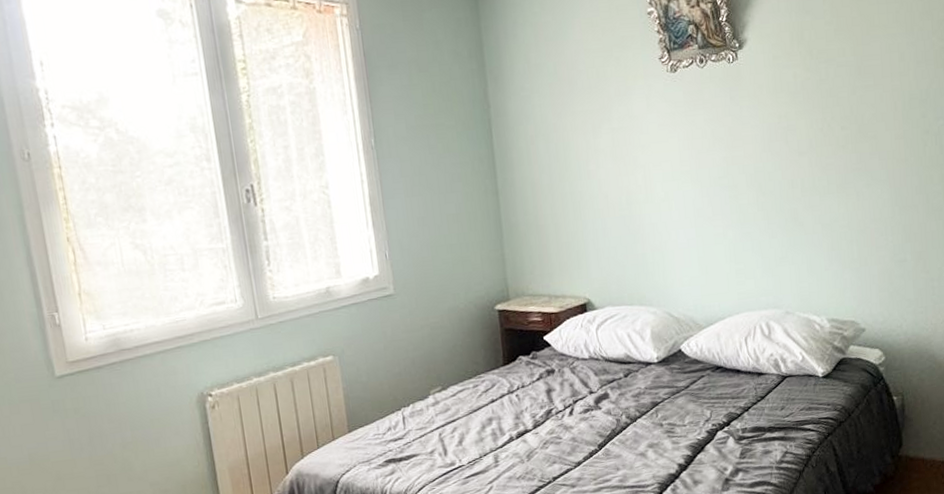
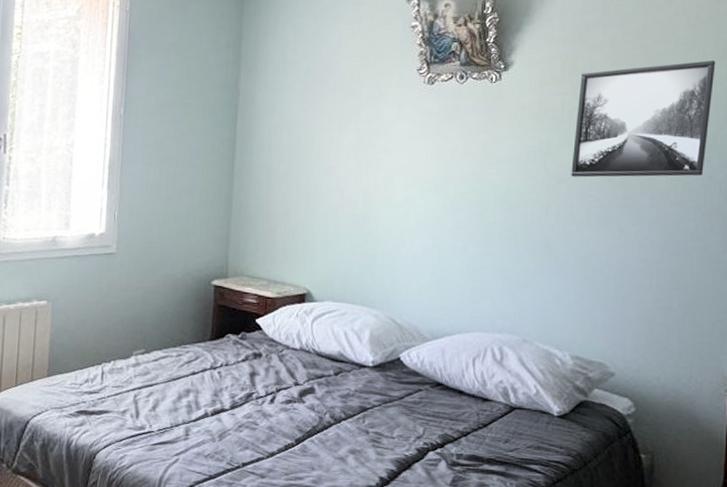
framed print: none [808,15,923,148] -> present [571,60,716,177]

